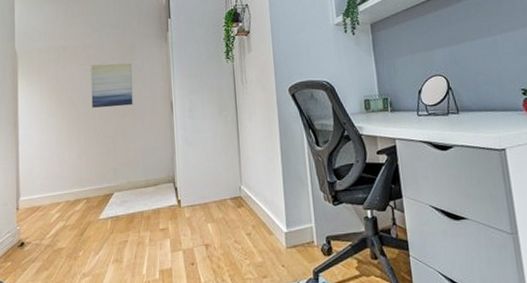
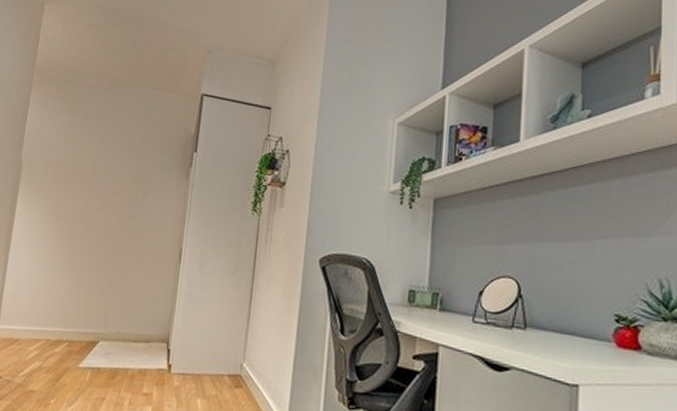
wall art: present [90,63,133,108] -> none [92,191,144,245]

